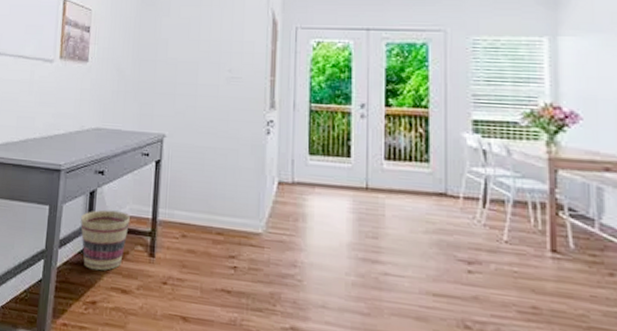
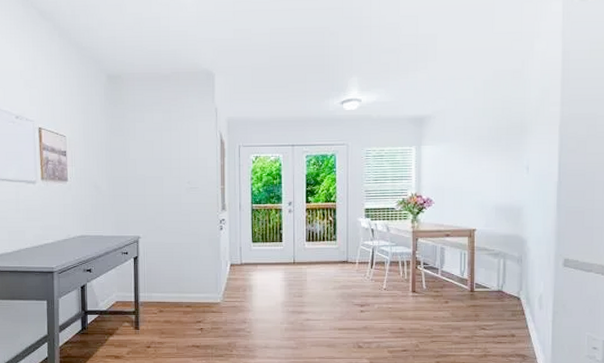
basket: present [80,209,130,271] -> none [75,299,117,345]

